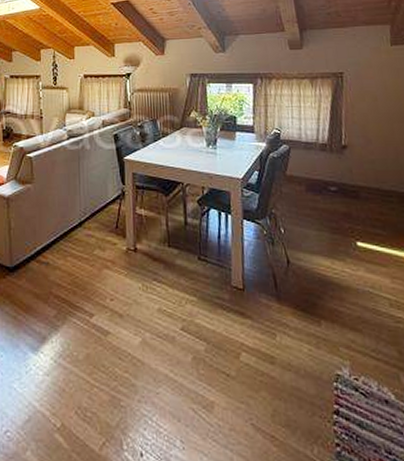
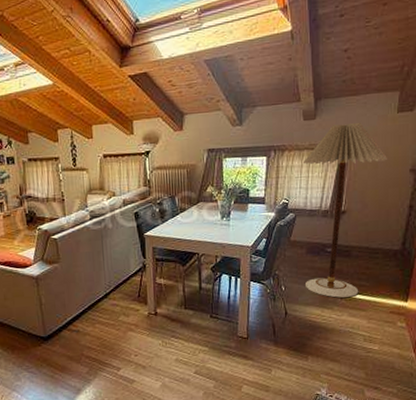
floor lamp: none [292,54,388,247] -> present [302,123,388,298]

